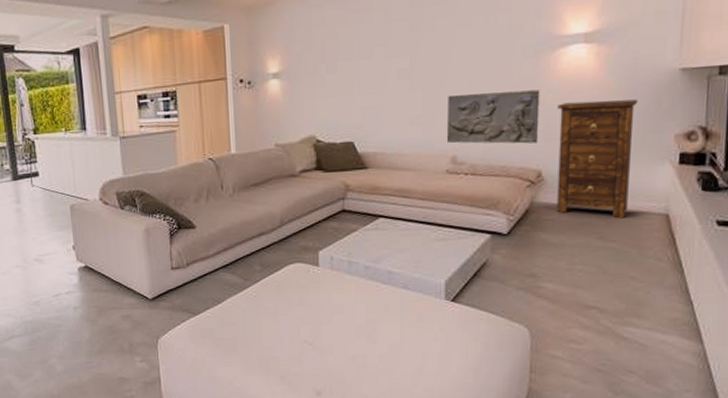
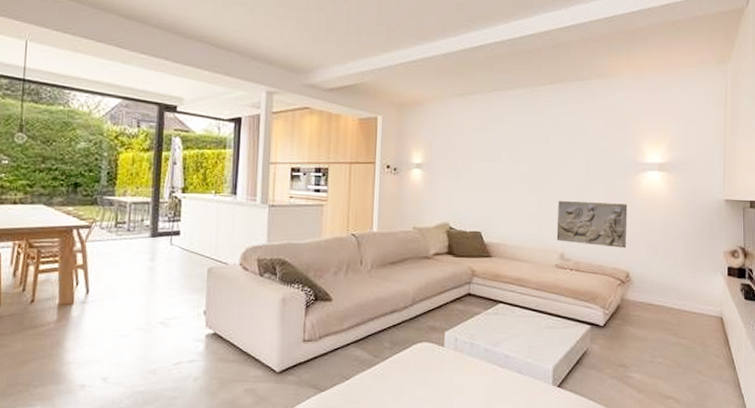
cabinet: present [557,99,638,219] -> none [640,217,697,319]

